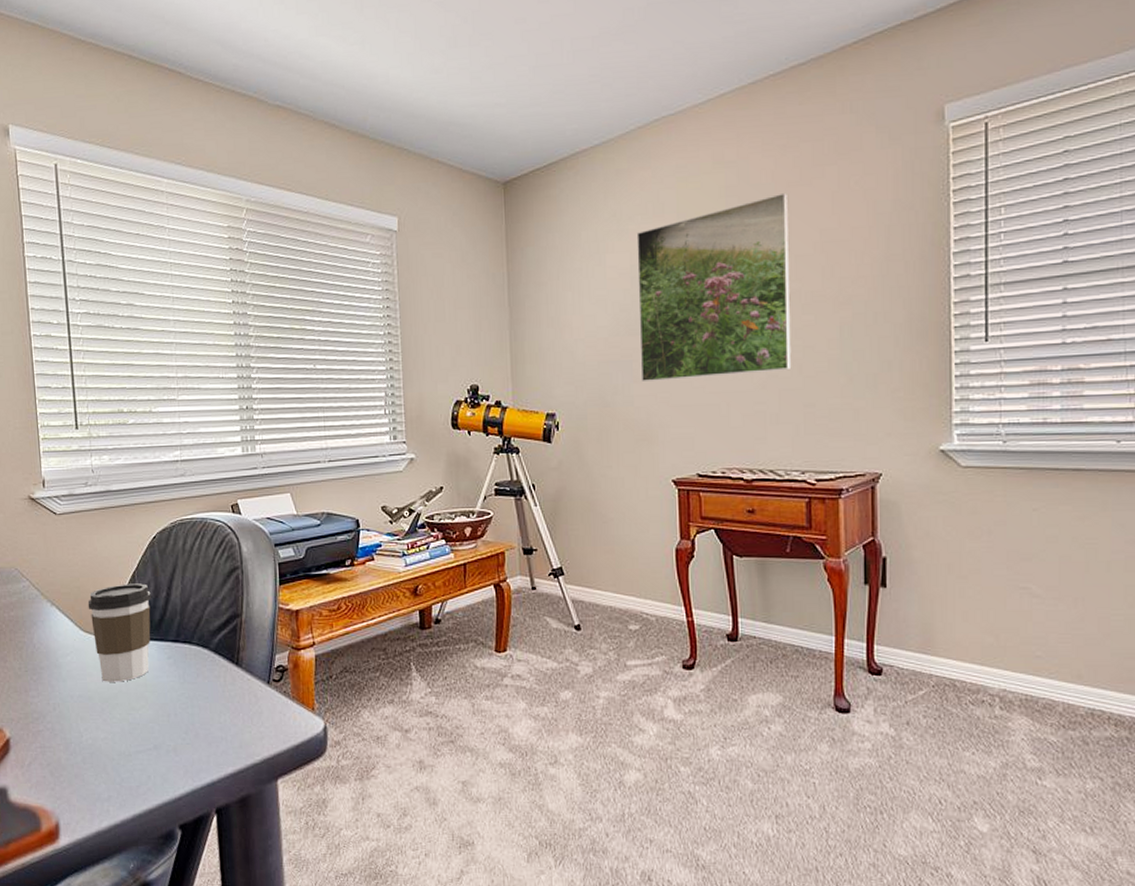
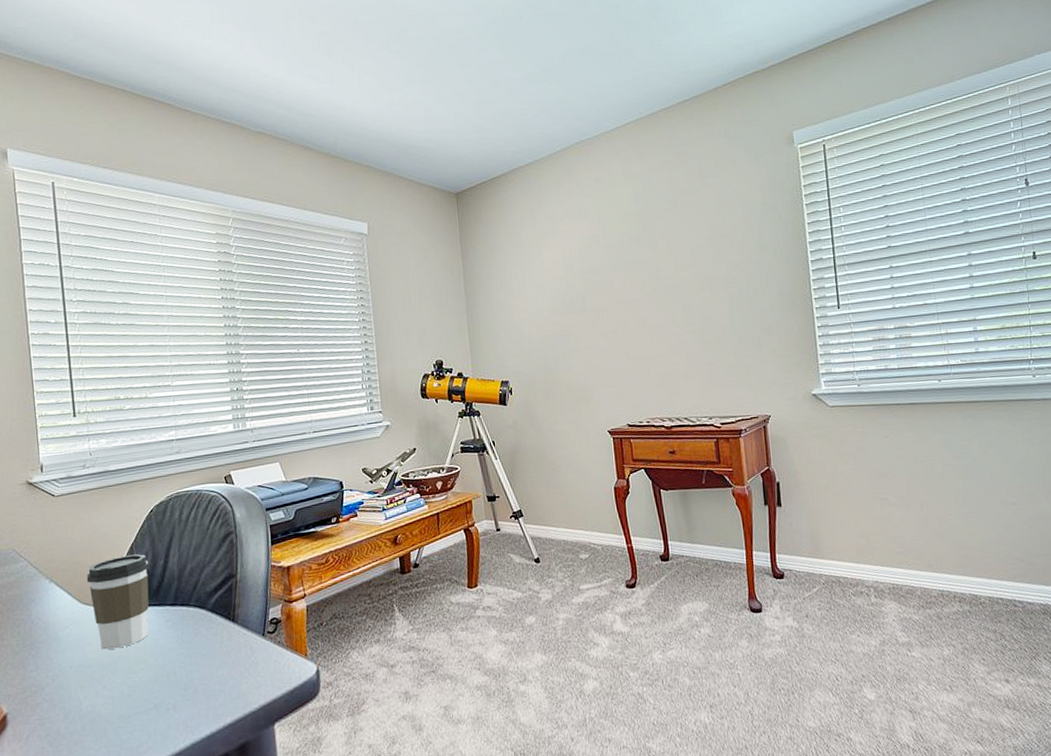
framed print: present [636,192,792,383] -> none [567,198,696,352]

